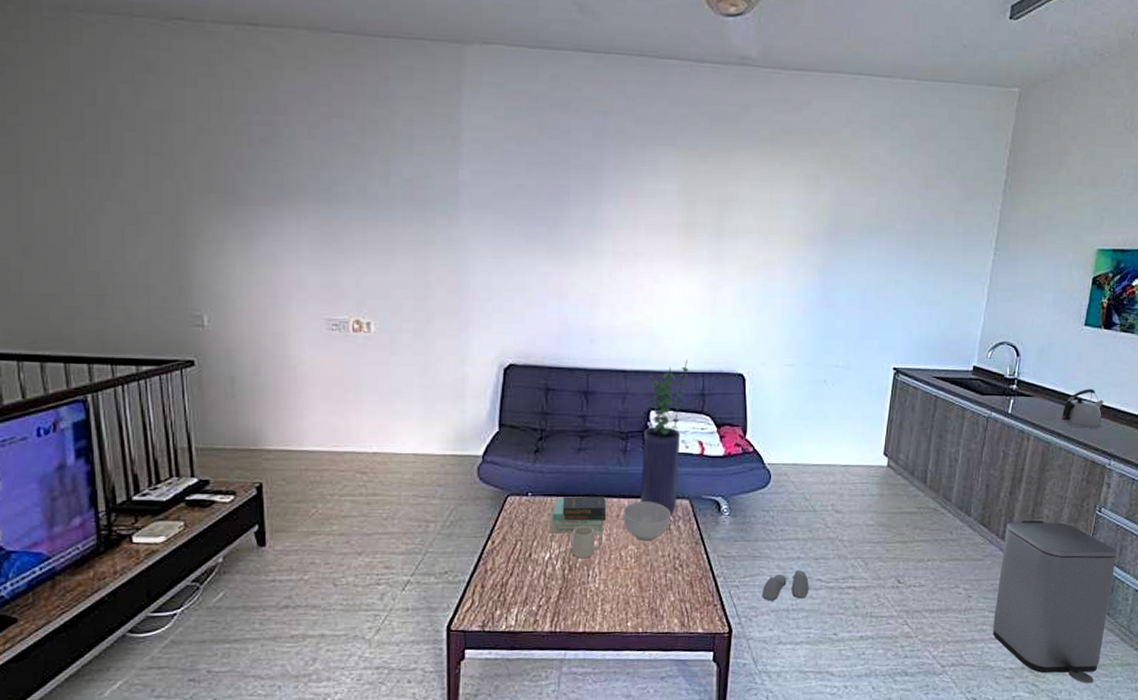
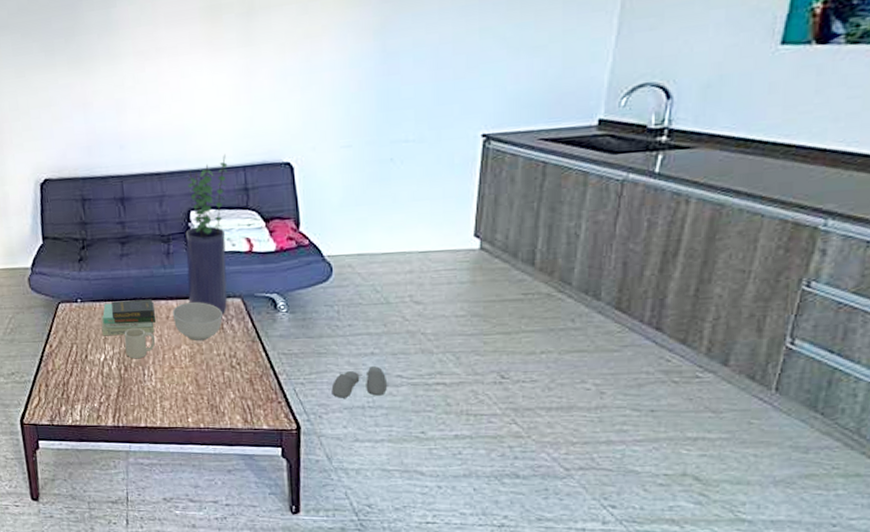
pedal bin: present [993,520,1117,684] -> none [638,301,839,496]
kettle: present [1061,389,1104,428] -> none [741,127,815,182]

